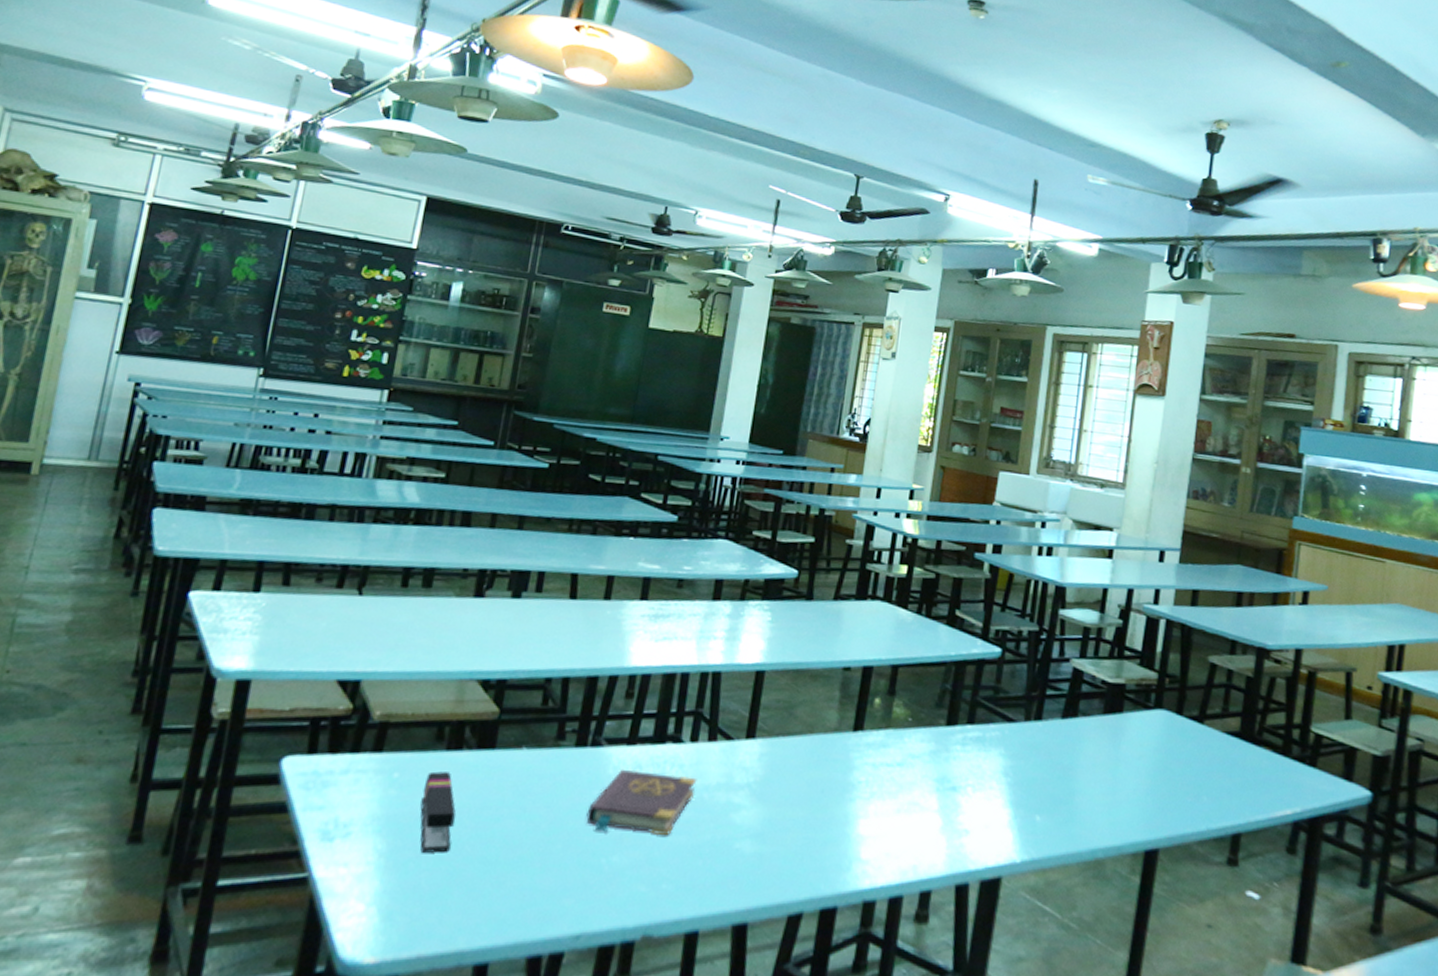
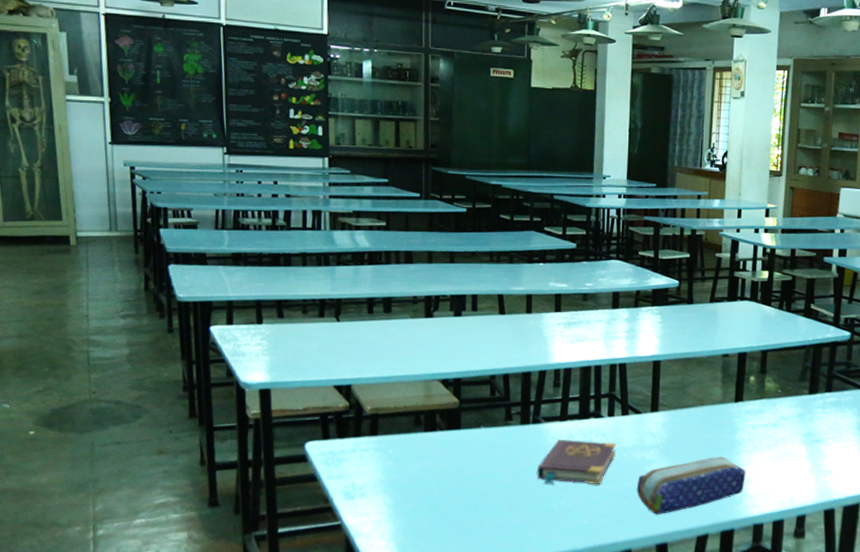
stapler: present [420,771,456,853] -> none [412,447,440,504]
pencil case: none [714,804,860,882] -> present [636,457,746,514]

